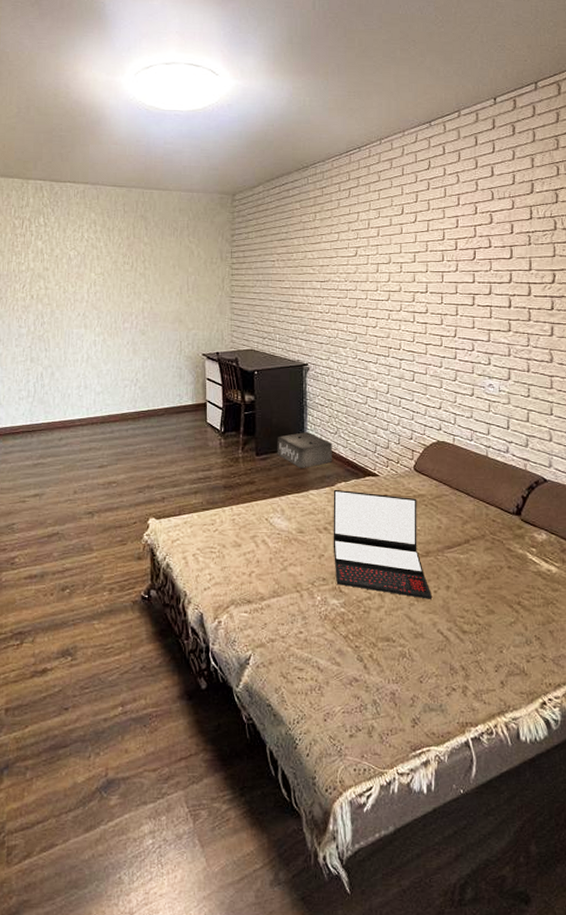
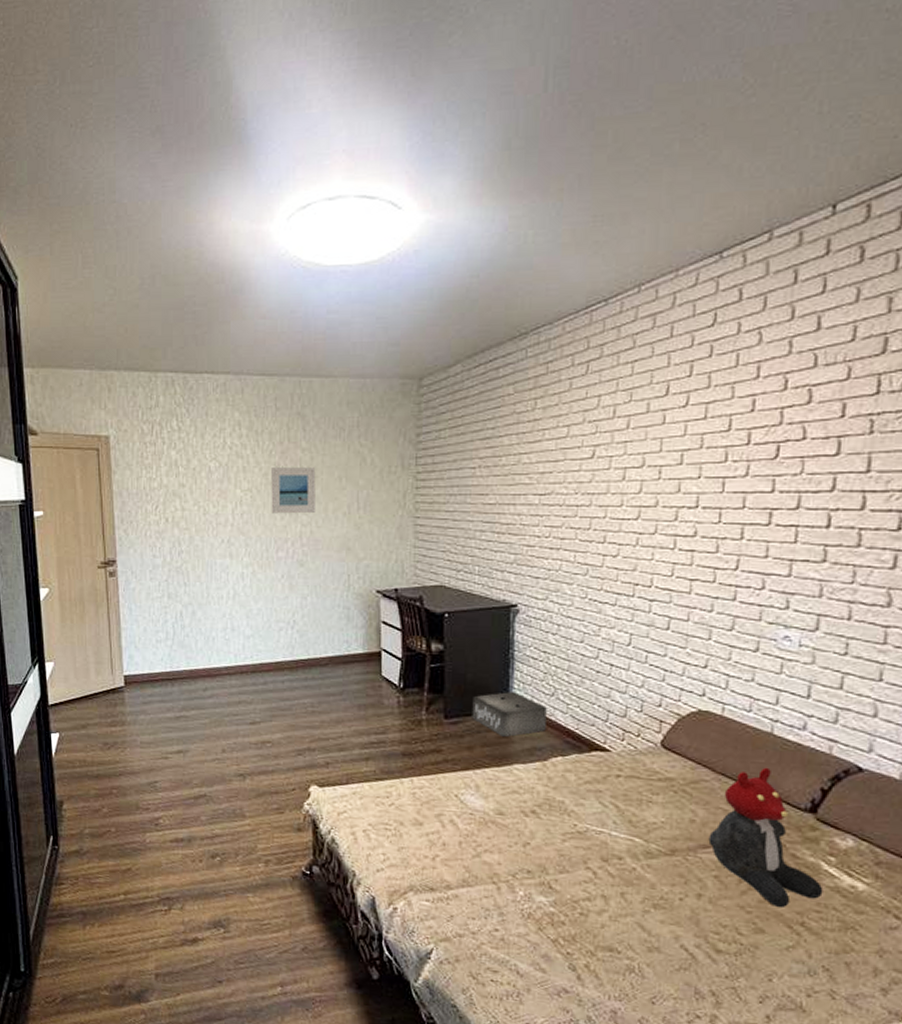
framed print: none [119,257,155,293] -> present [271,467,316,514]
laptop: present [333,489,432,599] -> none [542,764,675,908]
teddy bear: none [451,482,530,592] -> present [708,767,823,908]

